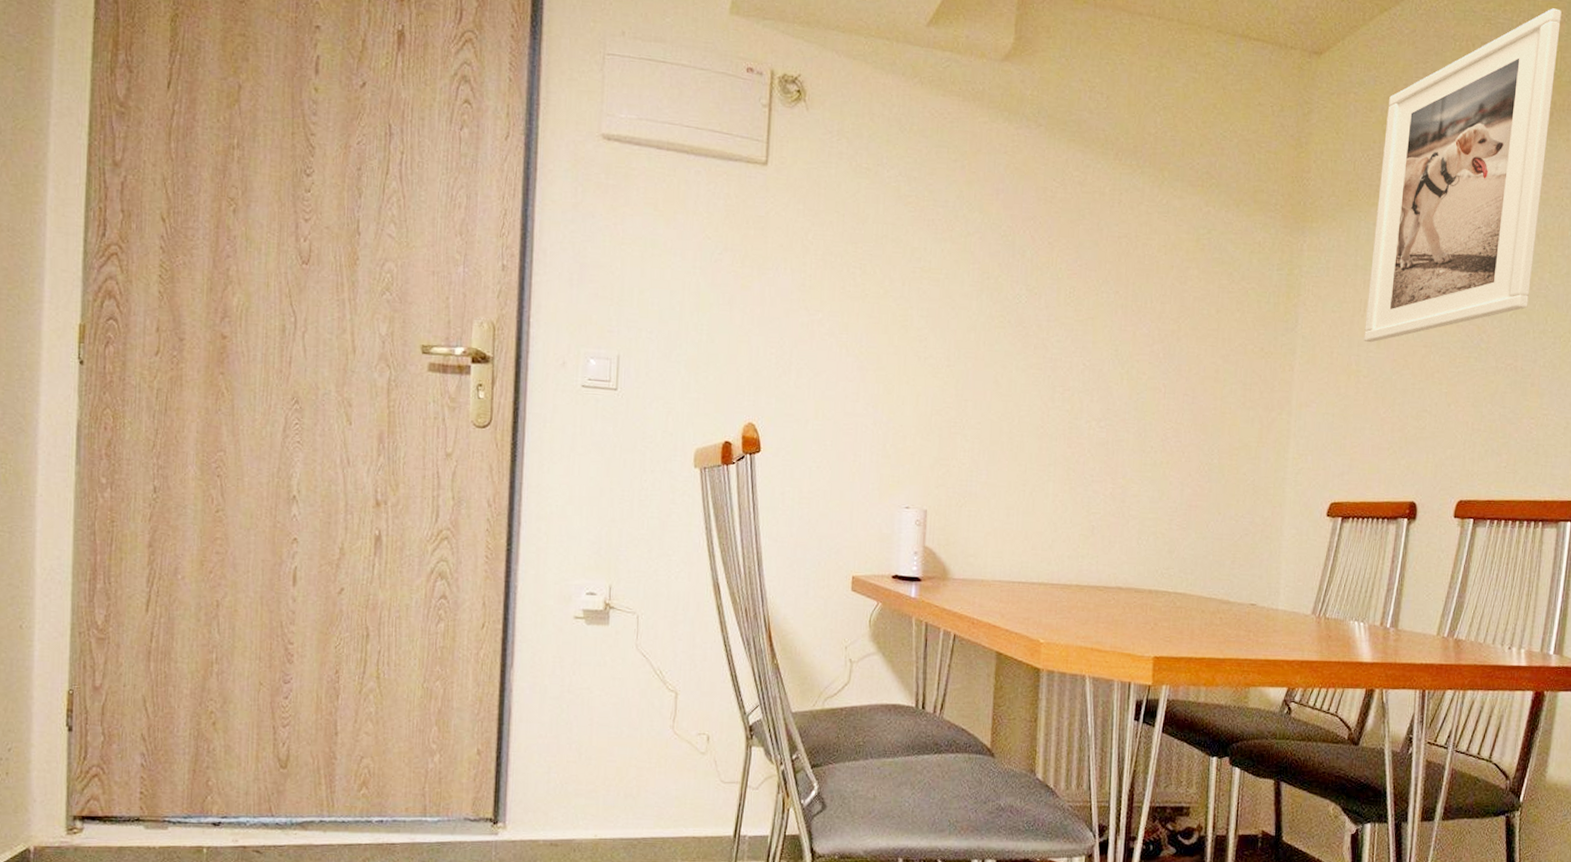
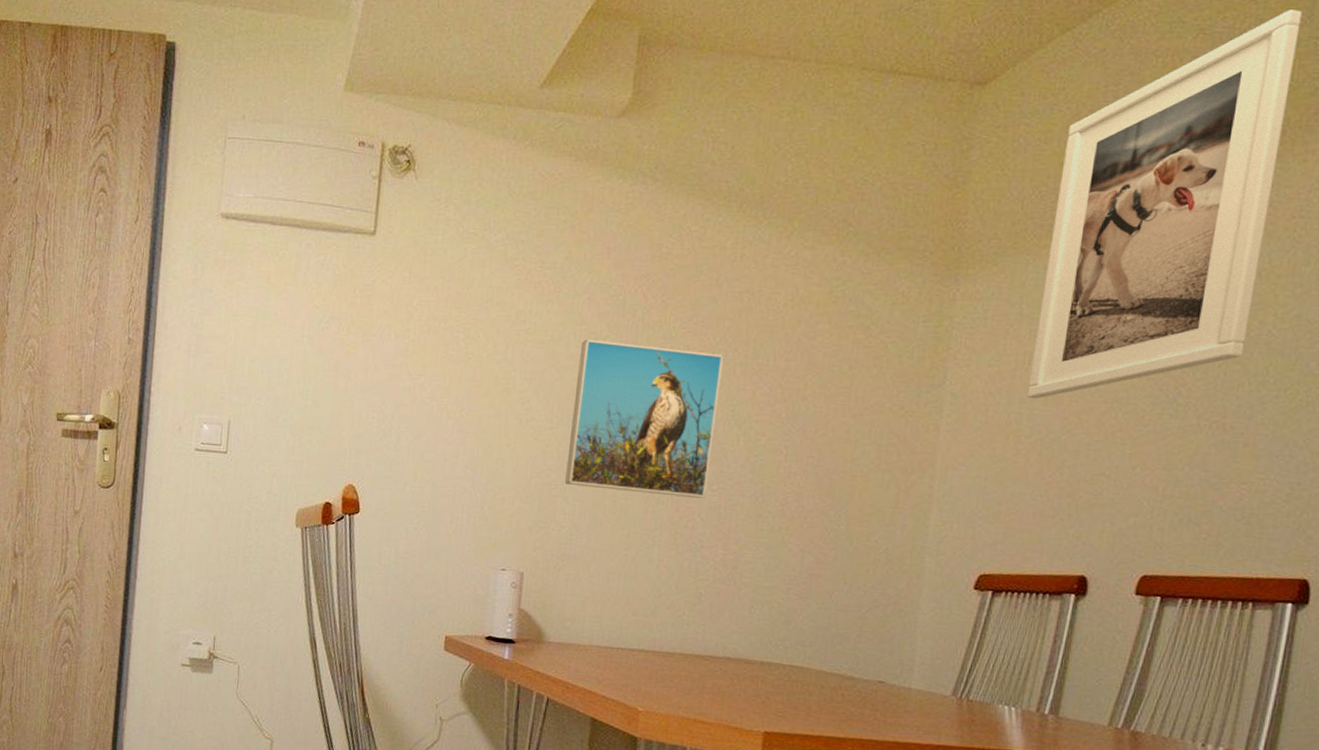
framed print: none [964,279,1106,435] -> present [565,340,723,499]

